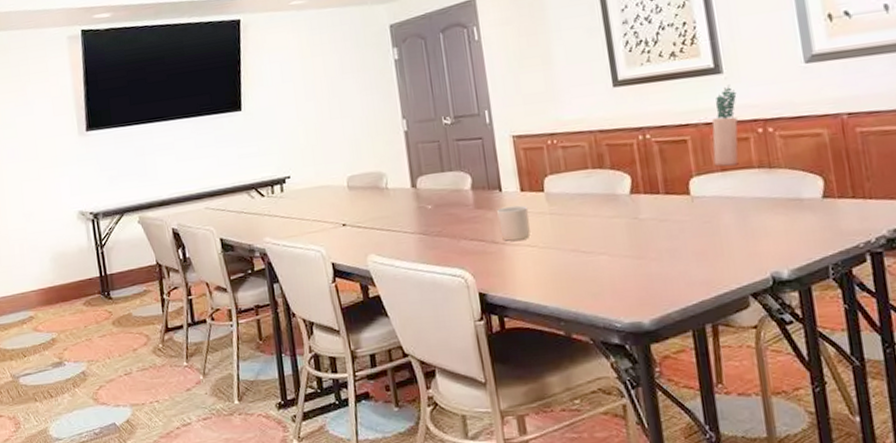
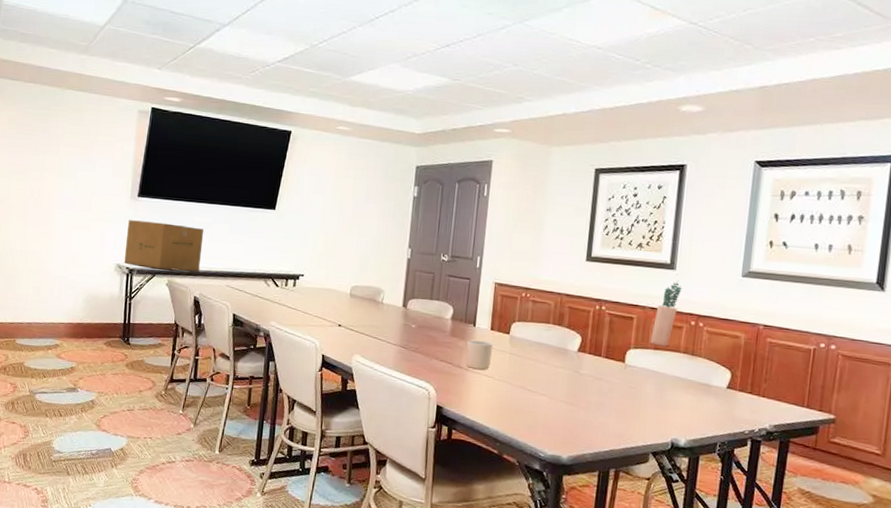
box: none [82,150,172,209] -> present [124,220,204,273]

